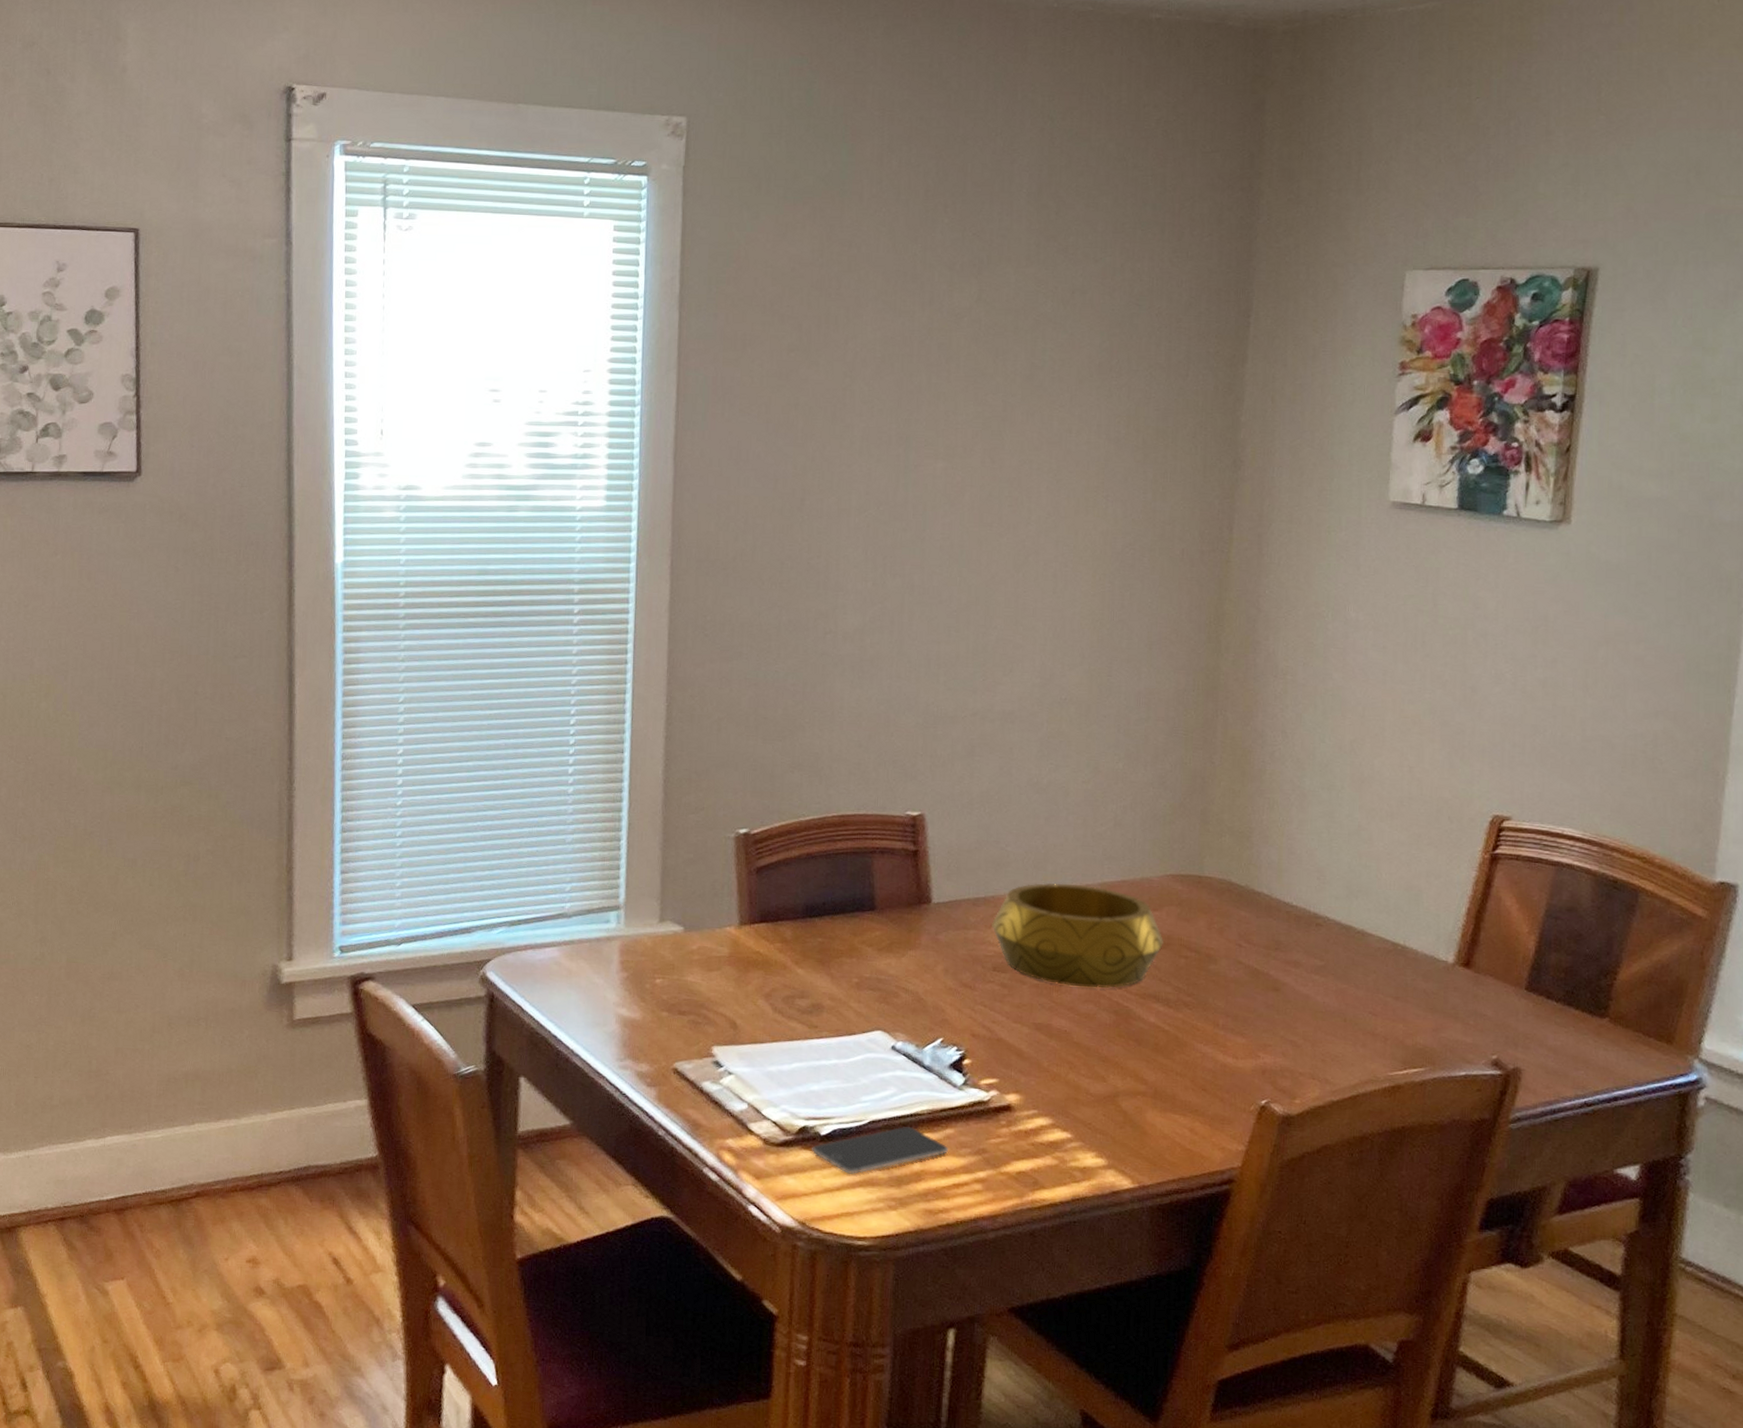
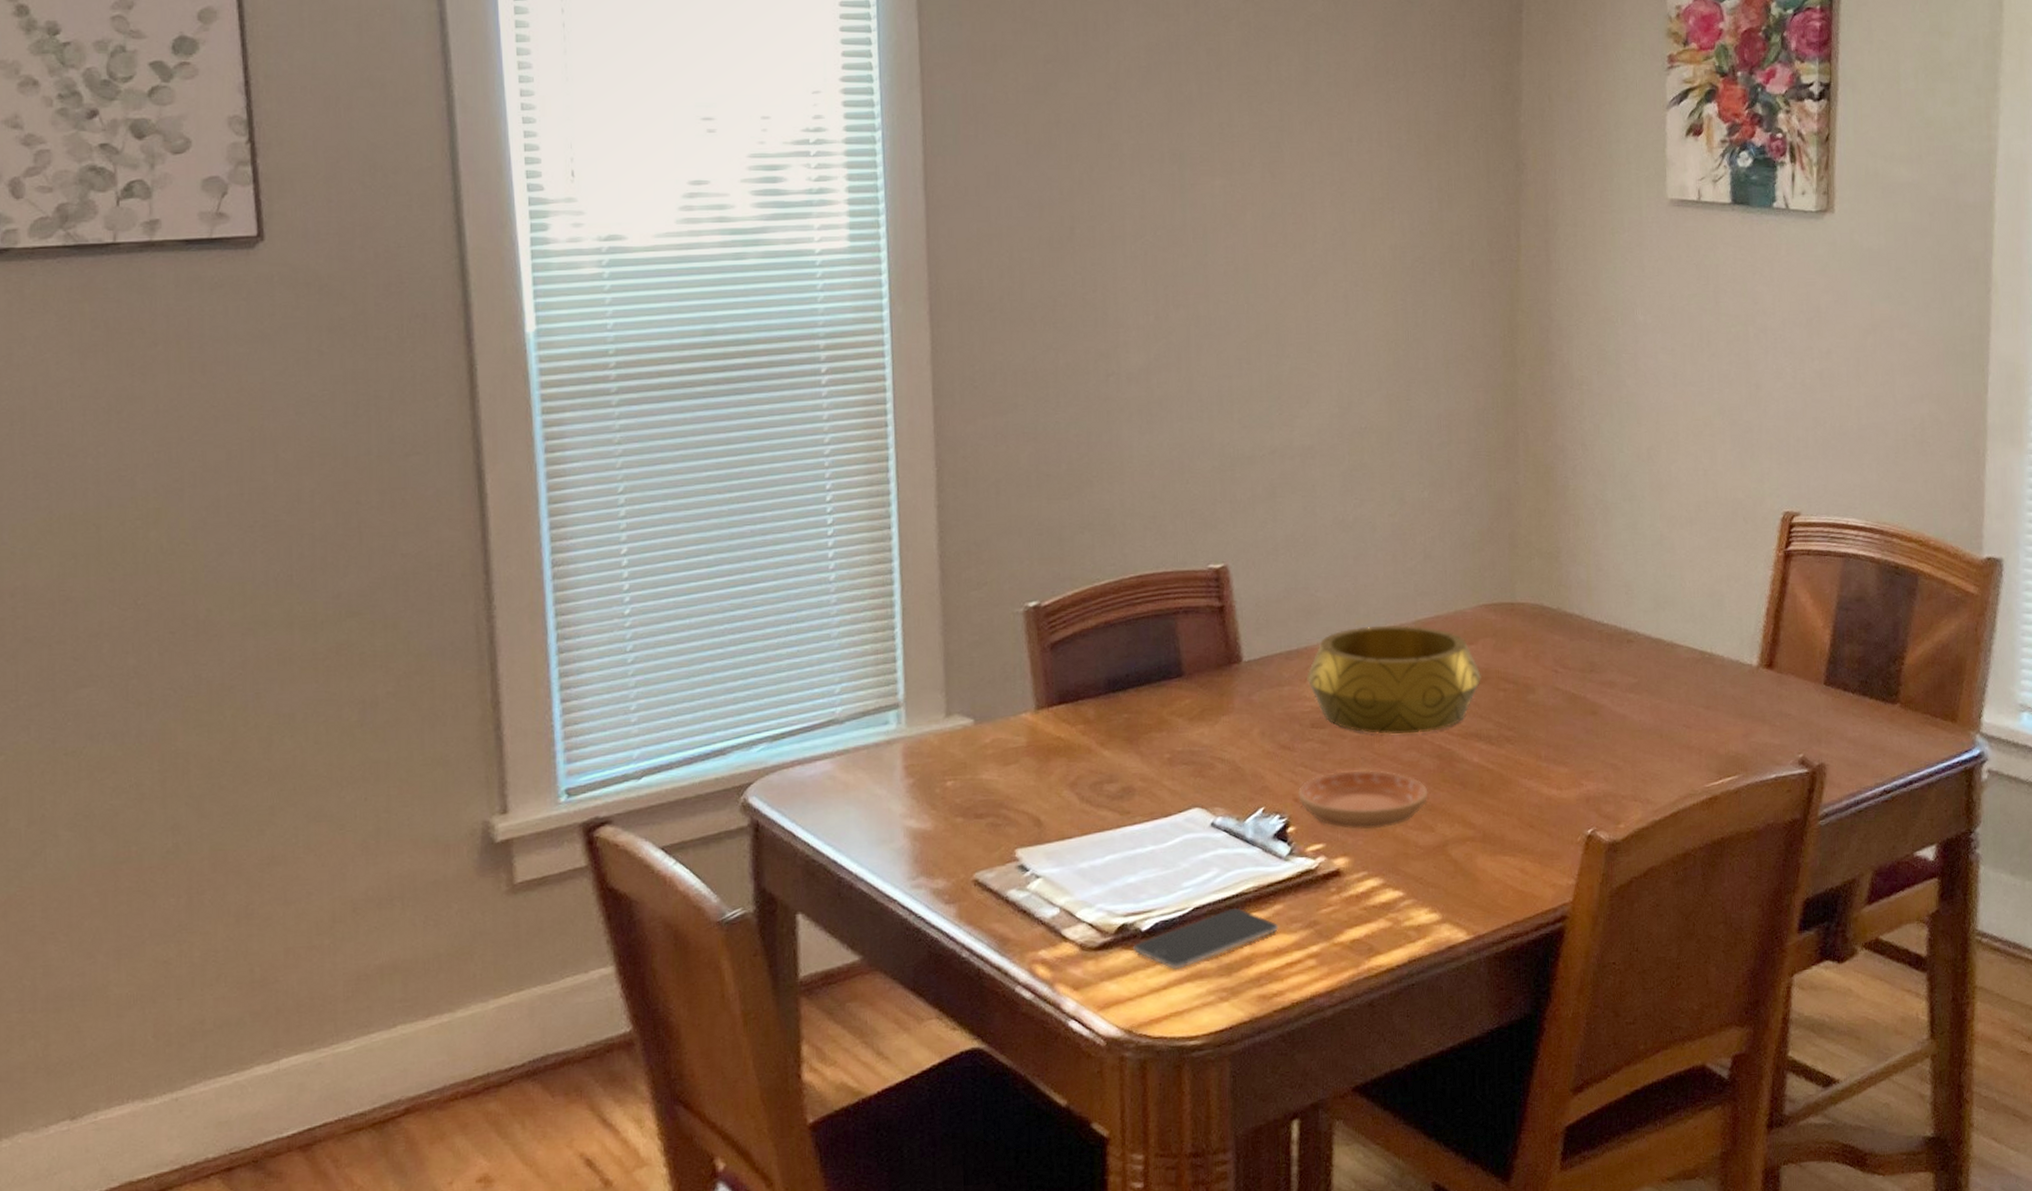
saucer: none [976,1014,1103,1072] -> present [1298,770,1428,829]

